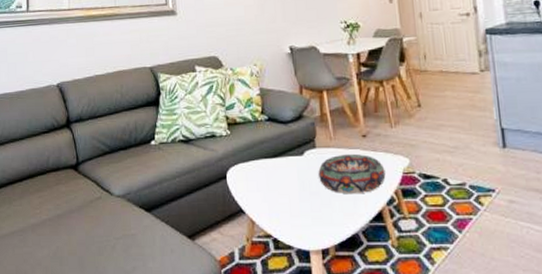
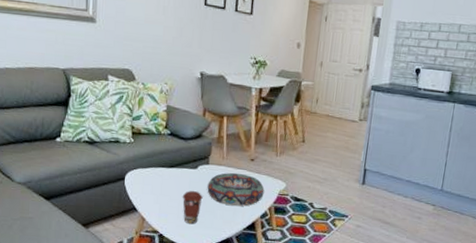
coffee cup: none [292,182,316,223] -> present [182,191,203,225]

